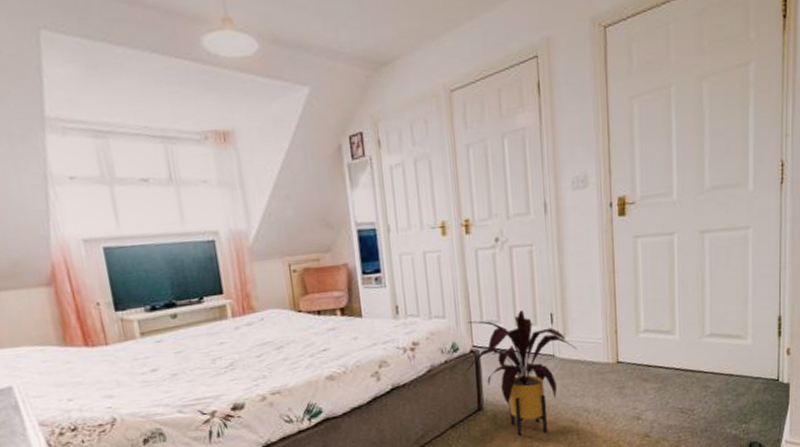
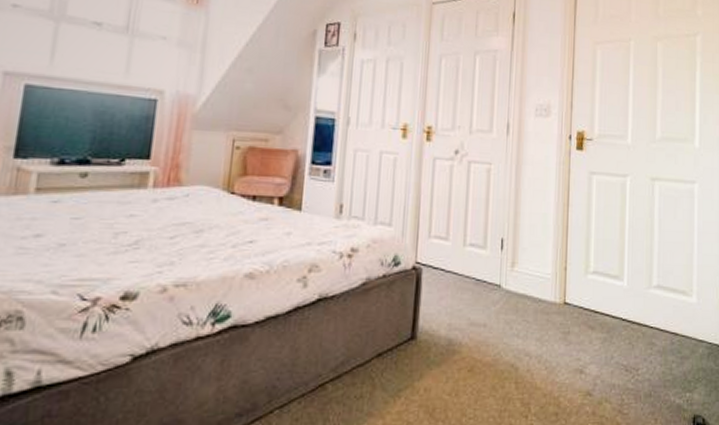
house plant: present [466,310,577,436] -> none [404,230,524,377]

